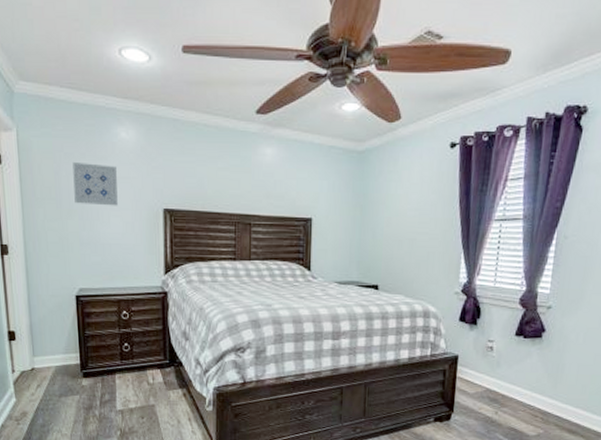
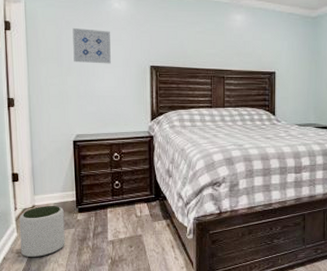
plant pot: none [17,368,69,426] -> present [19,205,65,258]

